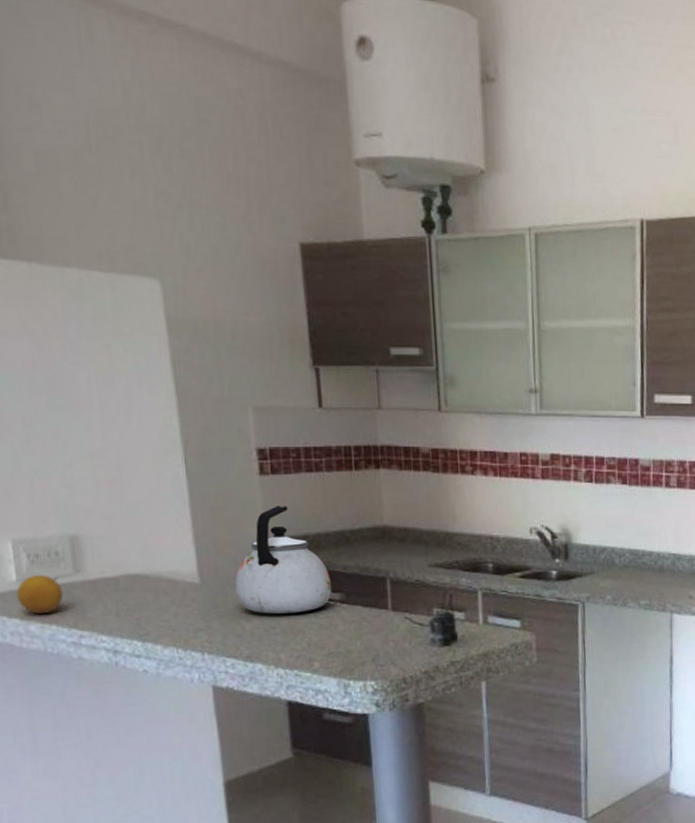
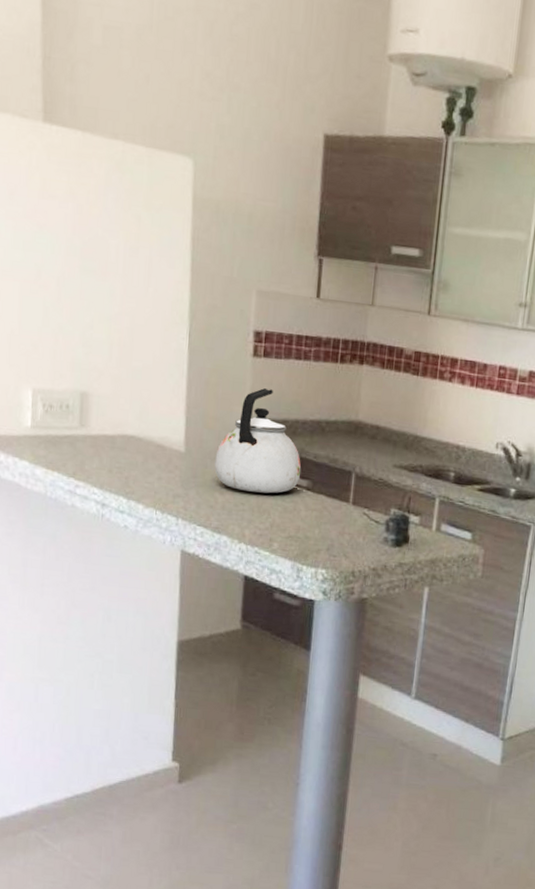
fruit: present [16,574,64,614] -> none [29,423,68,460]

